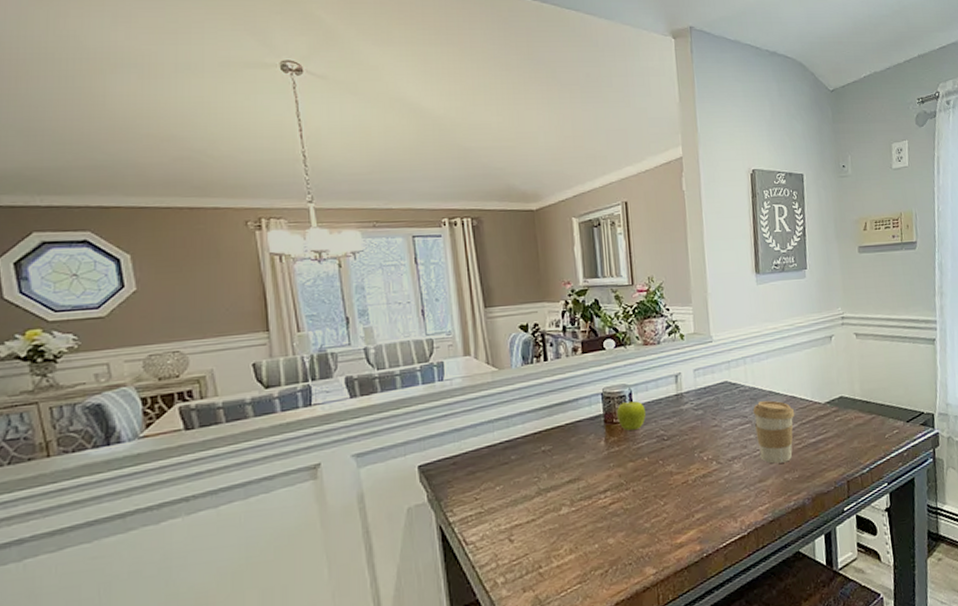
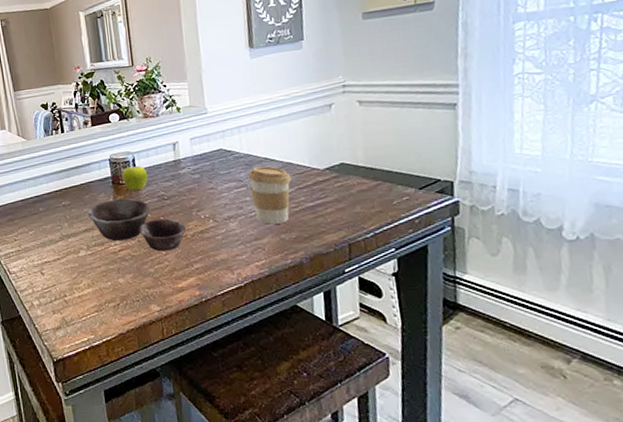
bowl: none [573,439,688,502] -> present [87,198,187,252]

